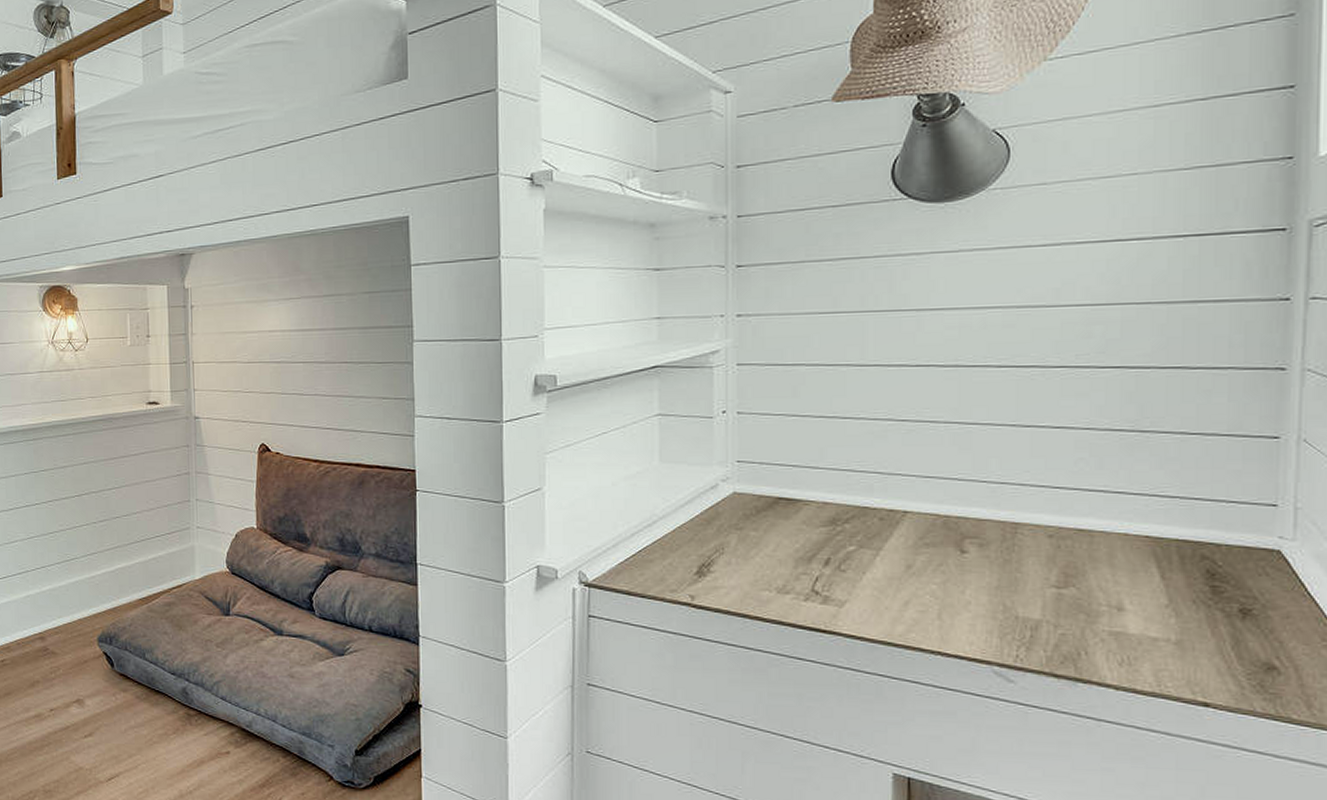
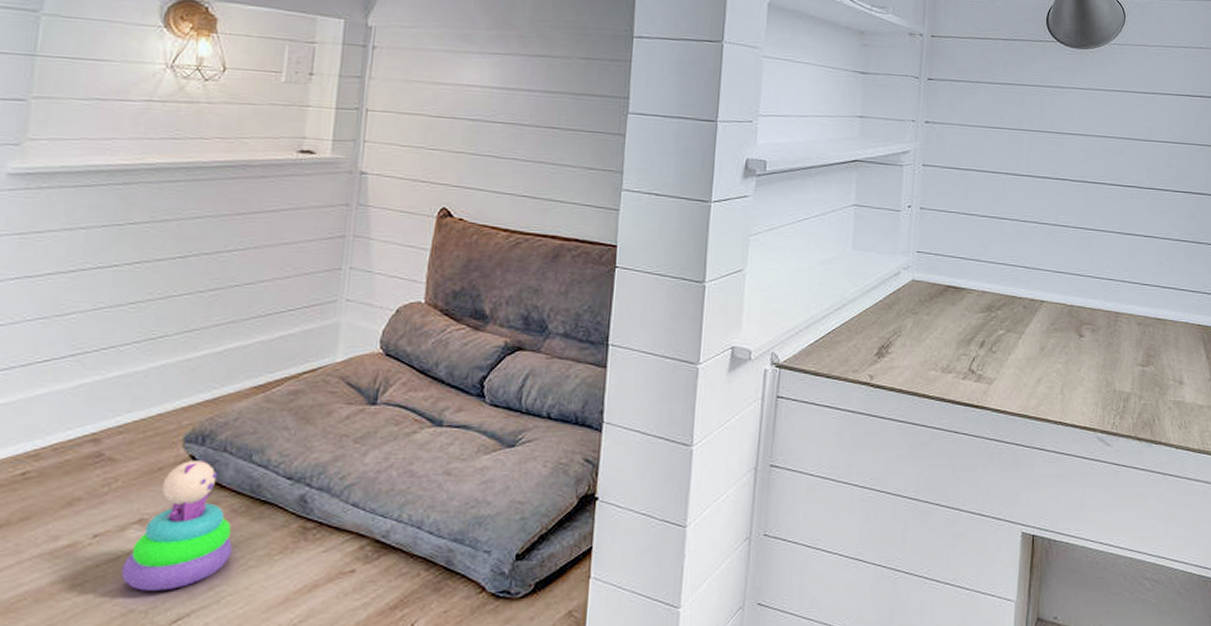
stacking toy: none [71,656,141,755] -> present [121,461,233,591]

